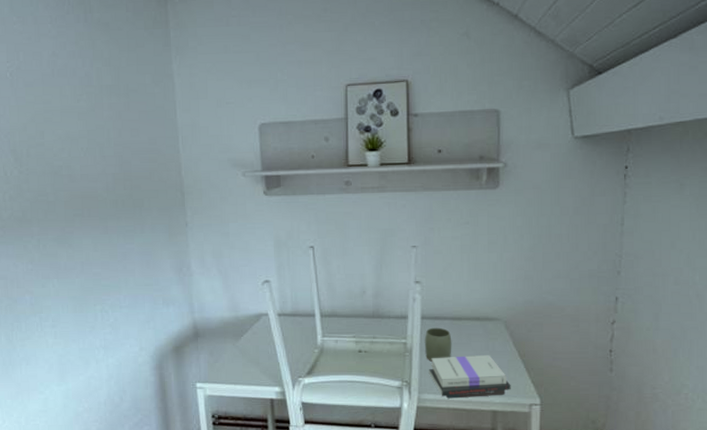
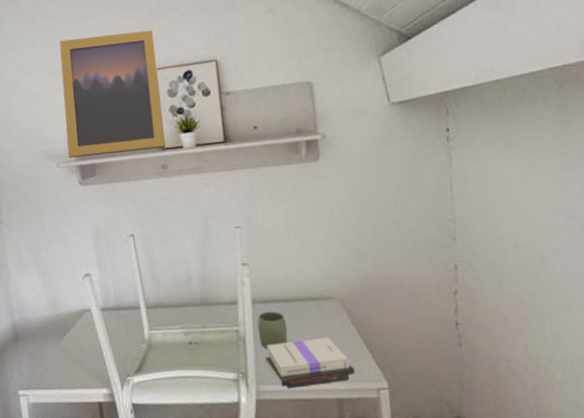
picture frame: none [252,44,350,168] -> present [59,29,165,159]

